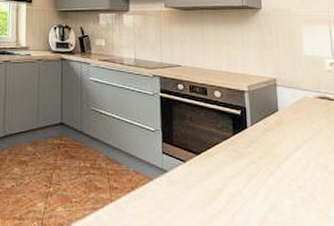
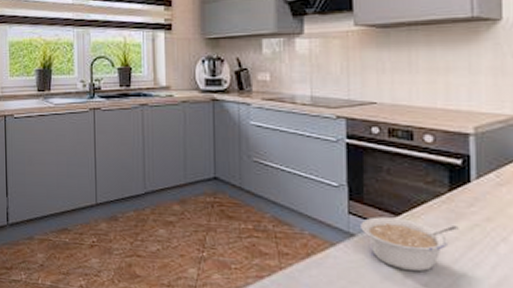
legume: none [171,156,241,201] -> present [361,217,459,272]

